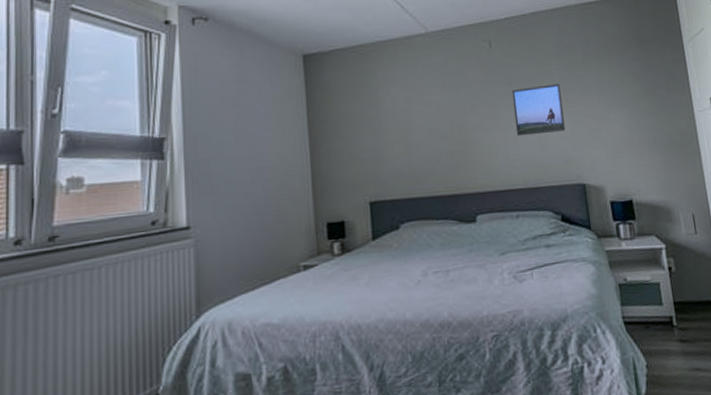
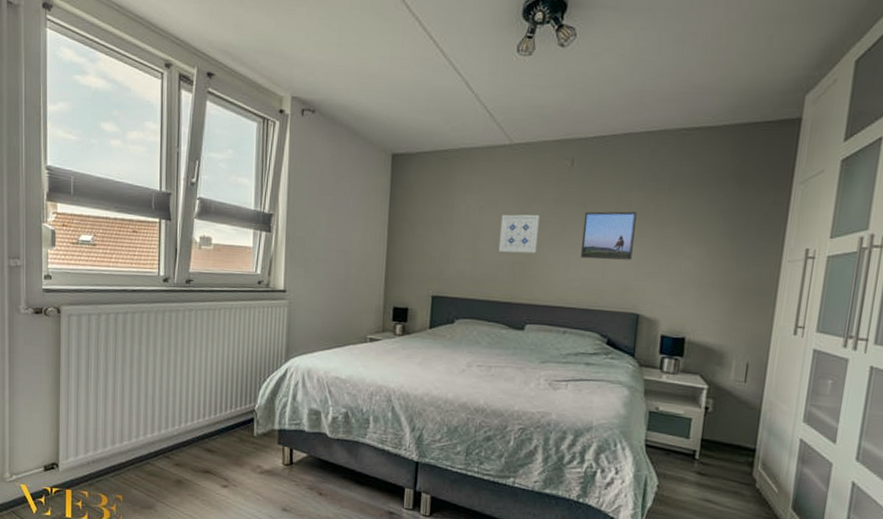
wall art: none [430,98,473,143] -> present [498,214,540,254]

